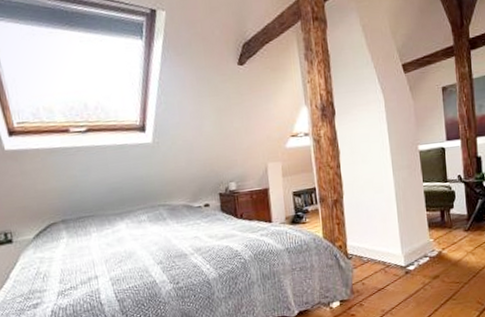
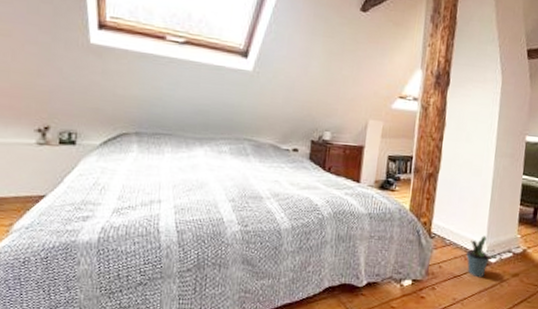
potted plant: none [385,246,412,287] -> present [466,235,495,278]

